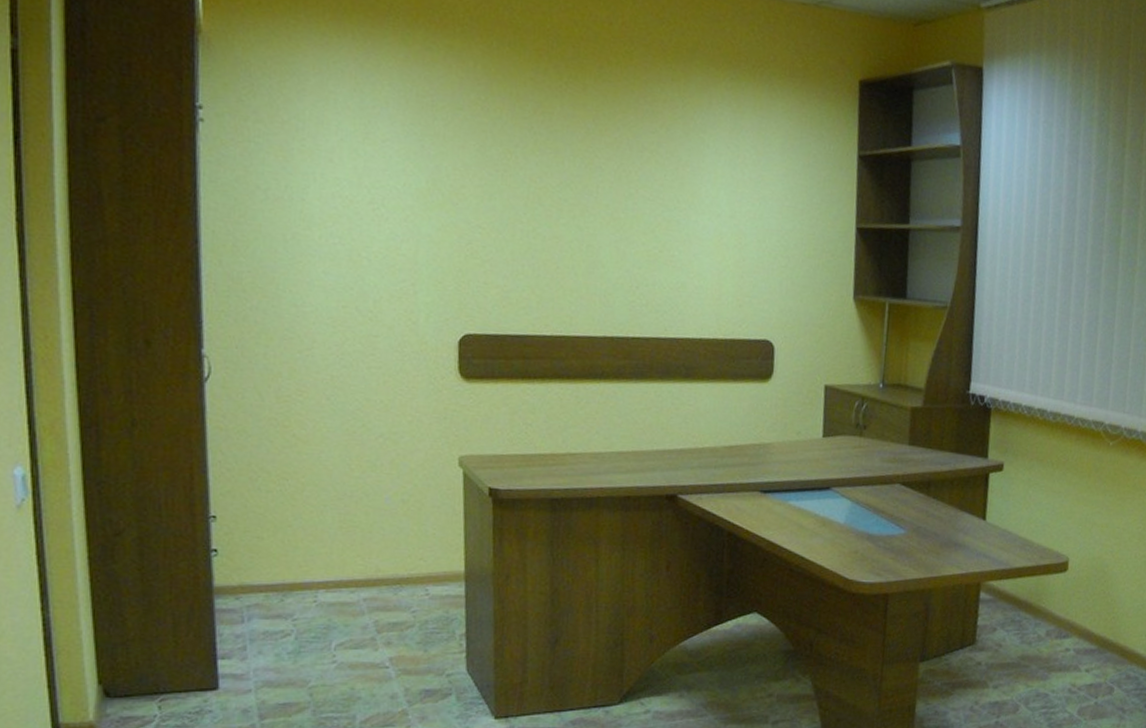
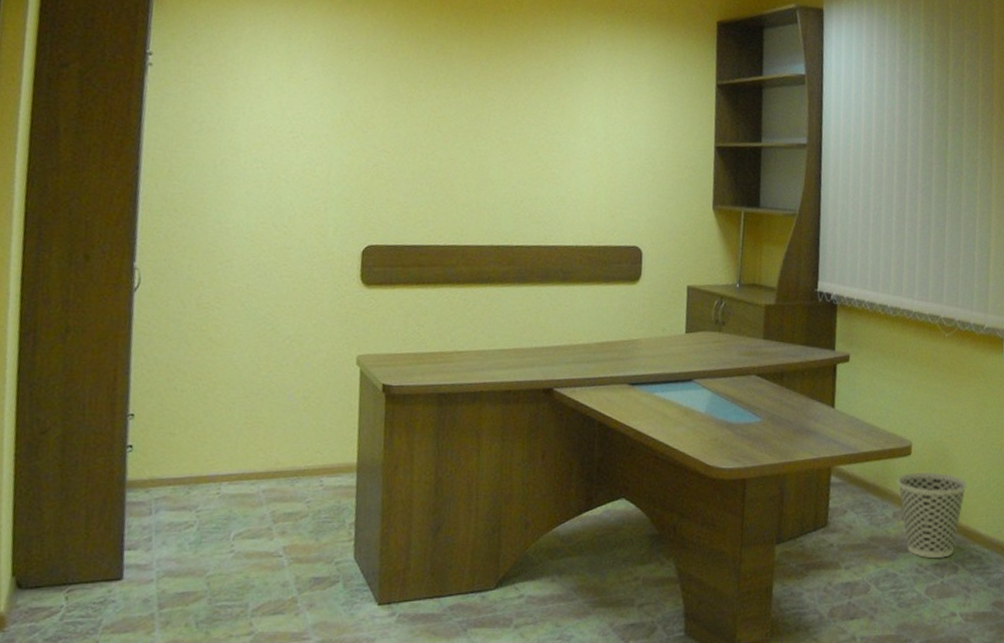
wastebasket: none [1051,588,1127,678] -> present [897,471,967,558]

